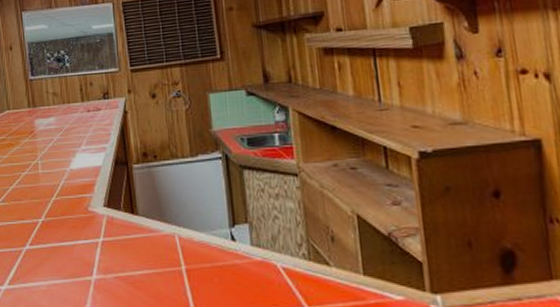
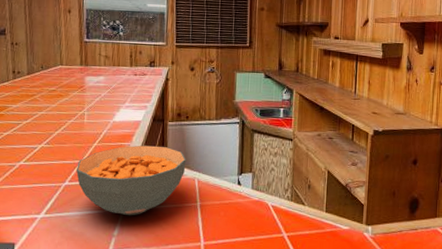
cereal bowl: none [36,195,162,286] -> present [76,145,186,216]

